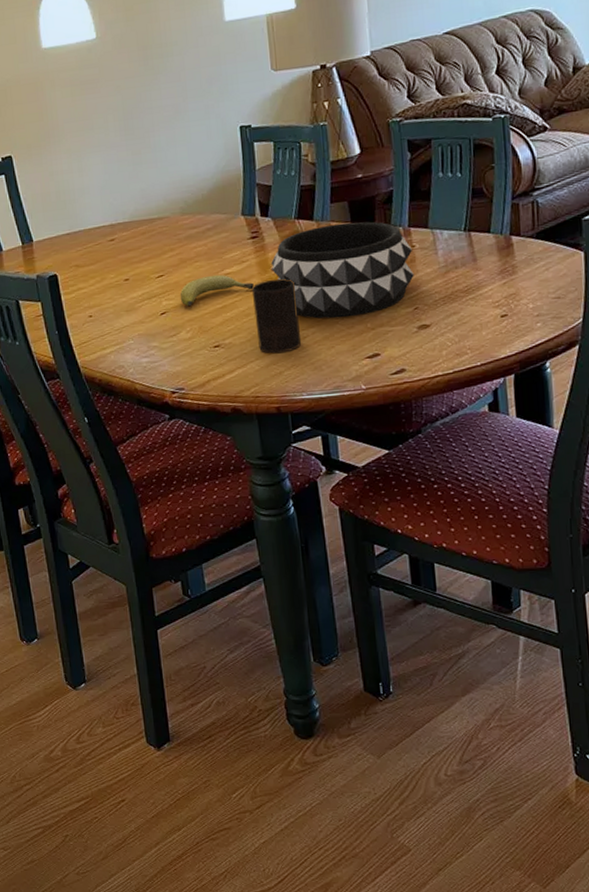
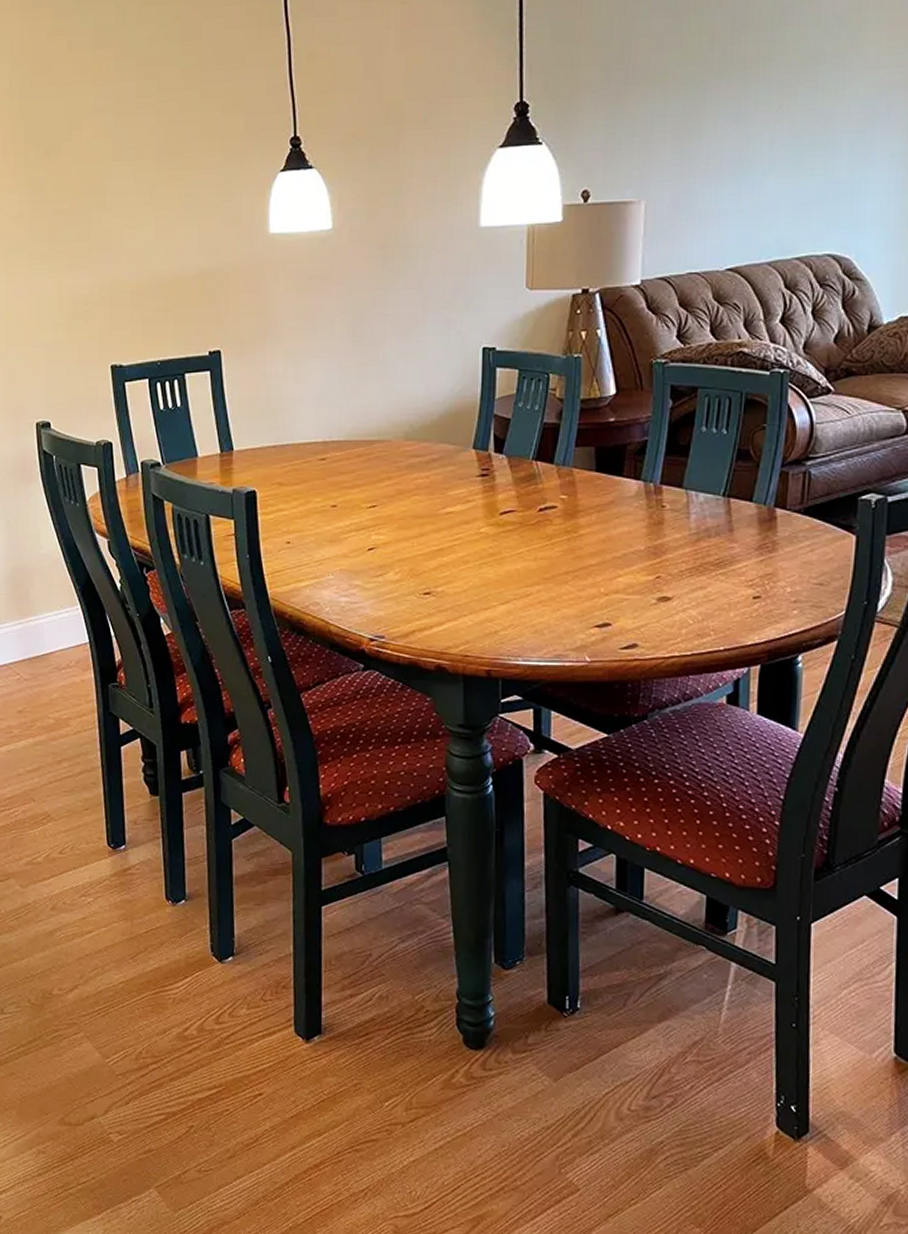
fruit: present [180,274,254,306] -> none [392,512,477,544]
cup: present [251,278,302,354] -> none [474,525,524,610]
decorative bowl: present [271,221,414,319] -> none [500,471,661,578]

